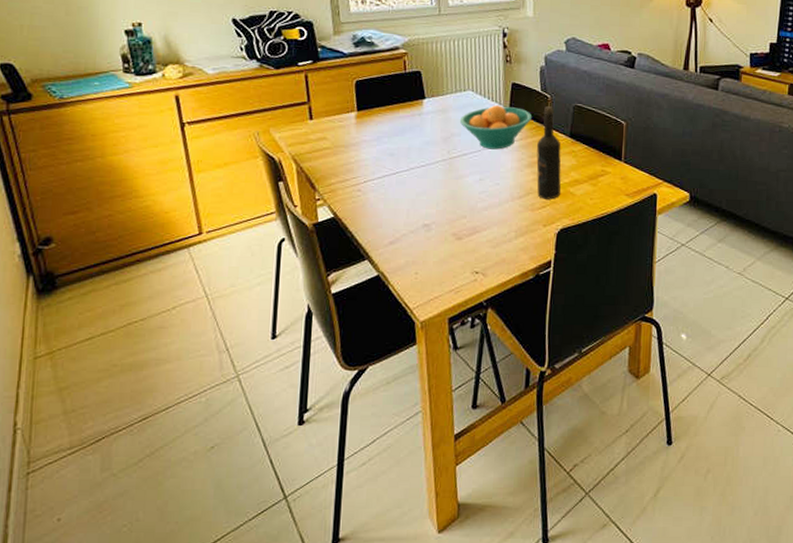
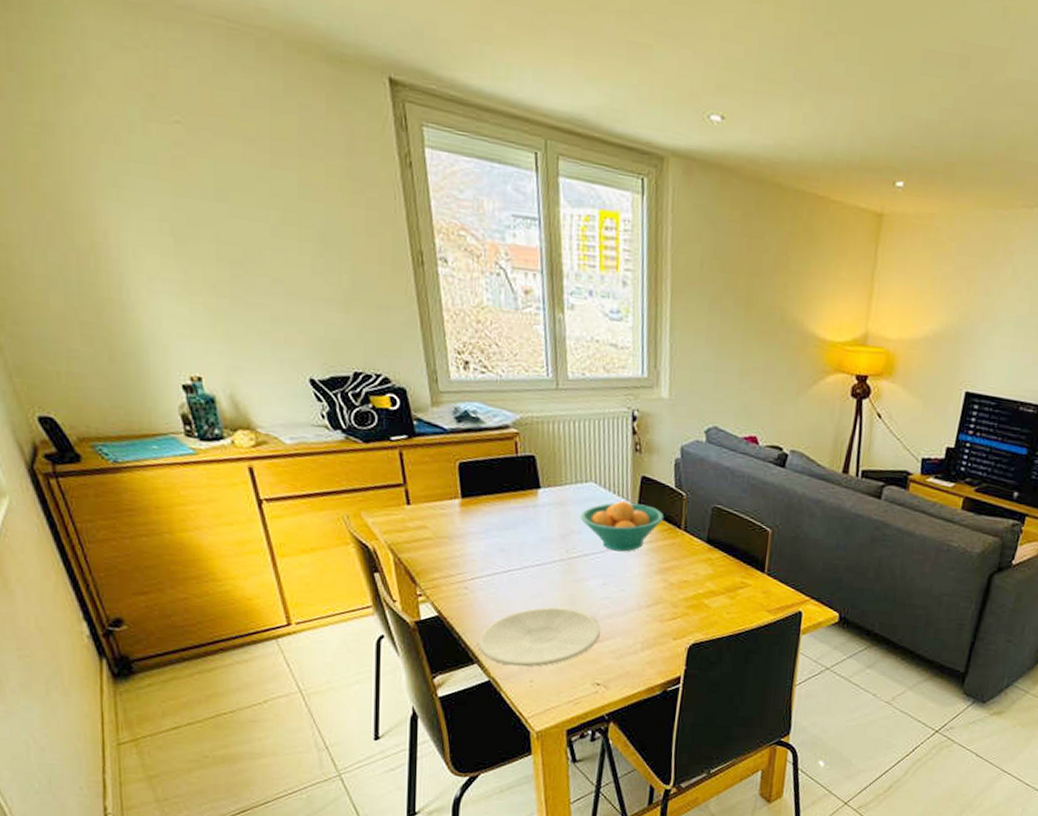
plate: none [369,203,478,260] -> present [478,607,600,667]
wine bottle: present [536,106,562,200] -> none [667,506,697,611]

